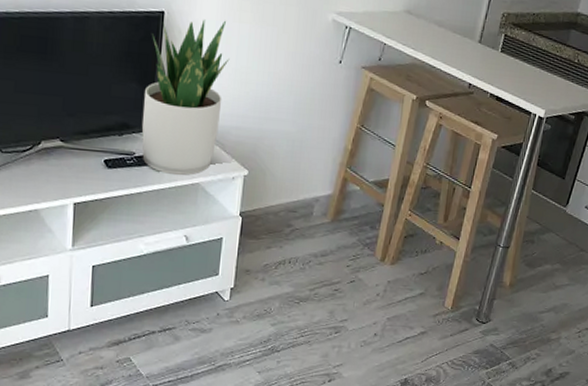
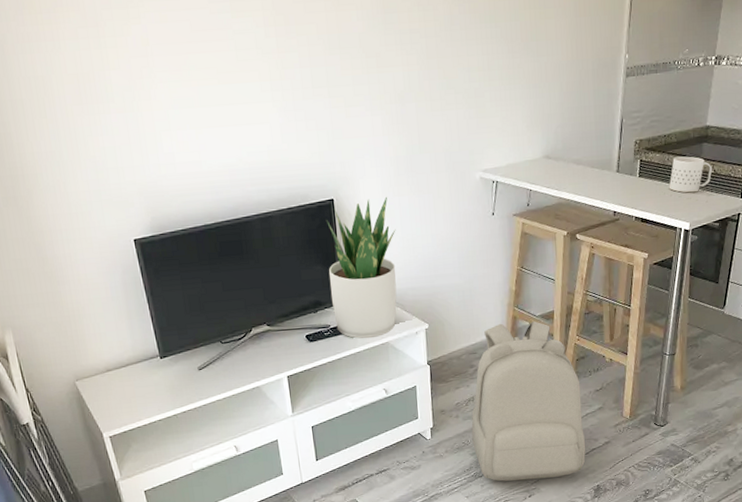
backpack: none [275,183,404,363] -> present [471,321,586,482]
mug: none [529,38,577,80] -> present [669,156,713,193]

